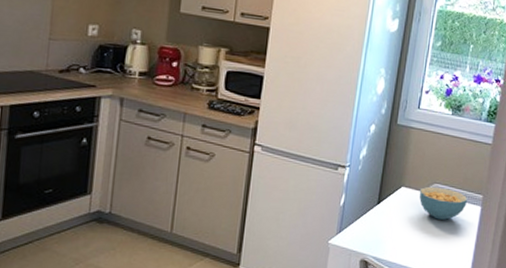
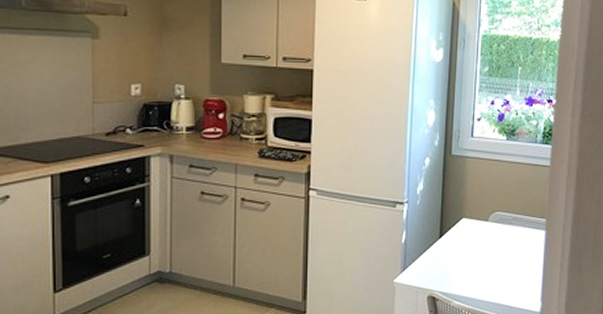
cereal bowl: present [419,186,468,220] -> none [481,214,531,248]

